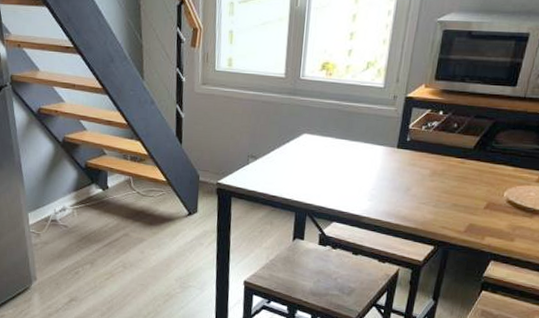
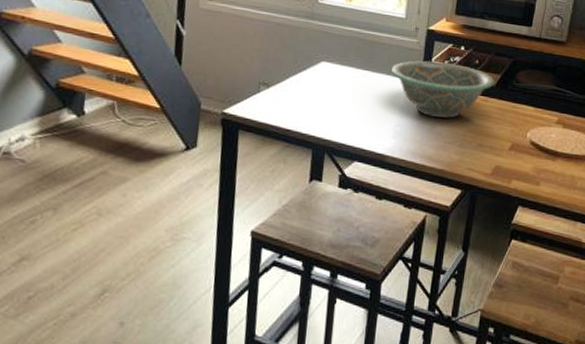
decorative bowl: none [368,127,473,181] -> present [391,60,494,118]

